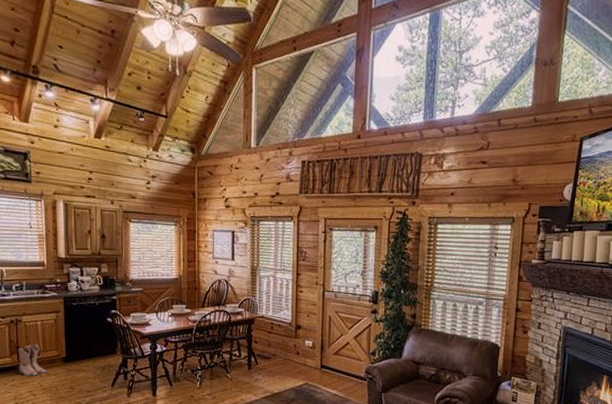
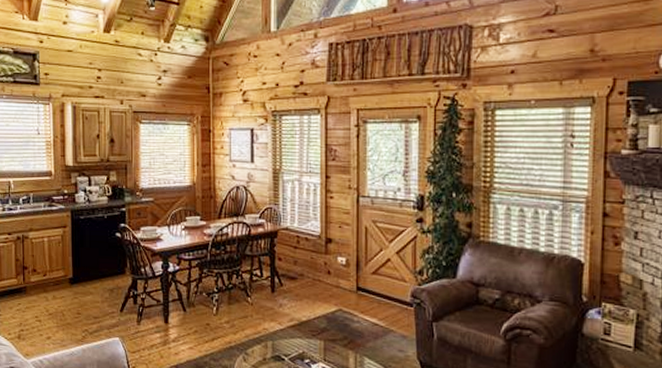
boots: present [18,344,47,376] -> none [24,263,53,300]

